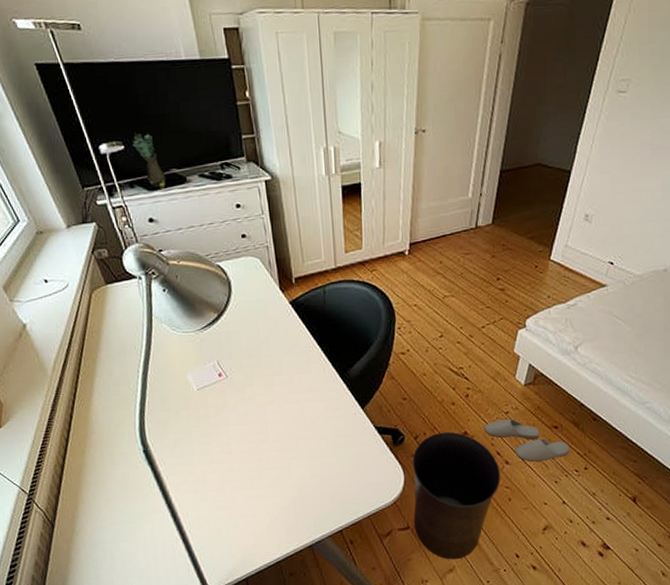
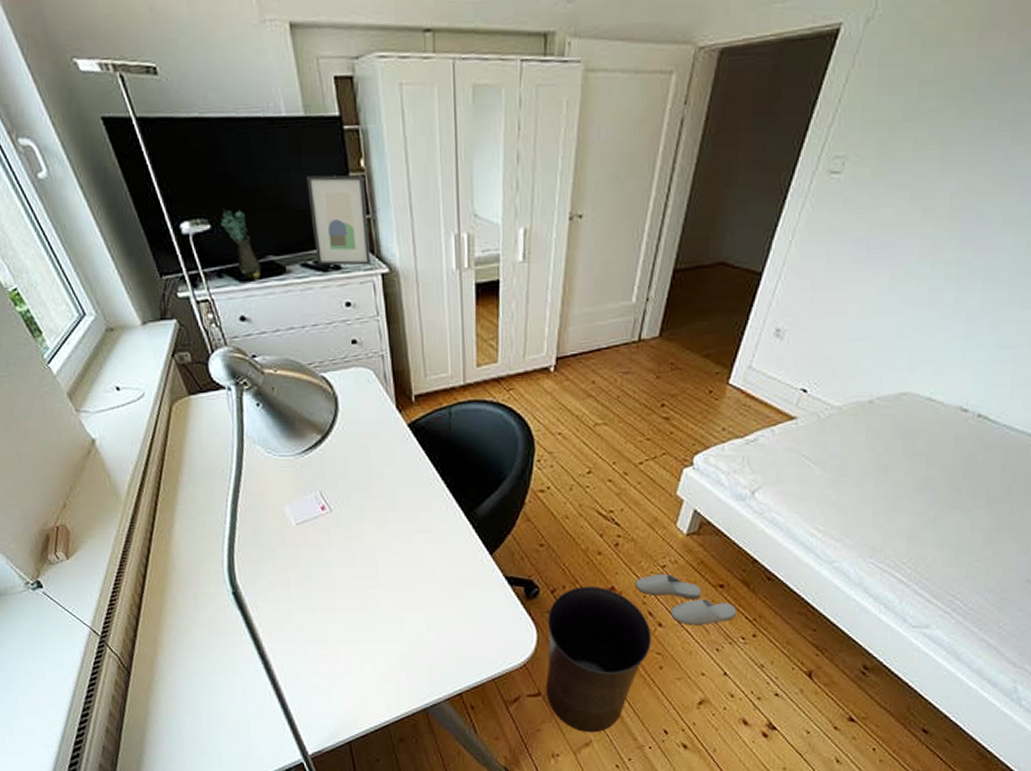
picture frame: none [202,103,256,176] -> present [306,174,371,266]

